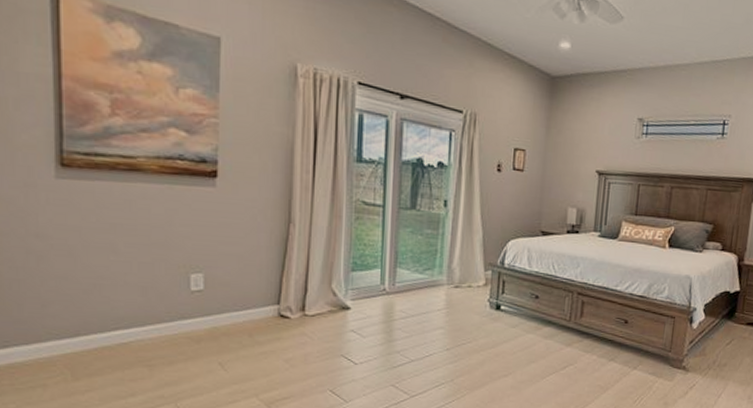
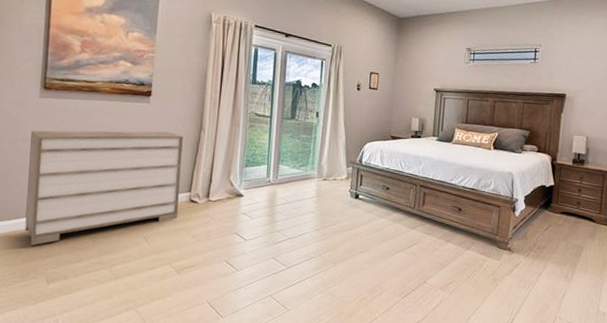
dresser: none [48,223,265,377] -> present [25,130,183,246]

